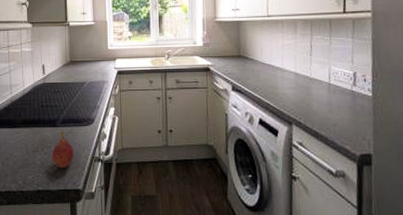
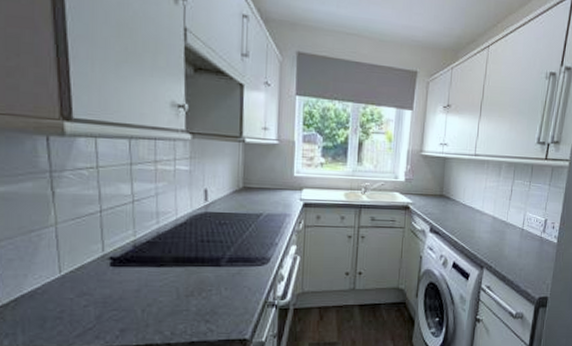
fruit: present [52,131,74,168] -> none [212,271,242,315]

